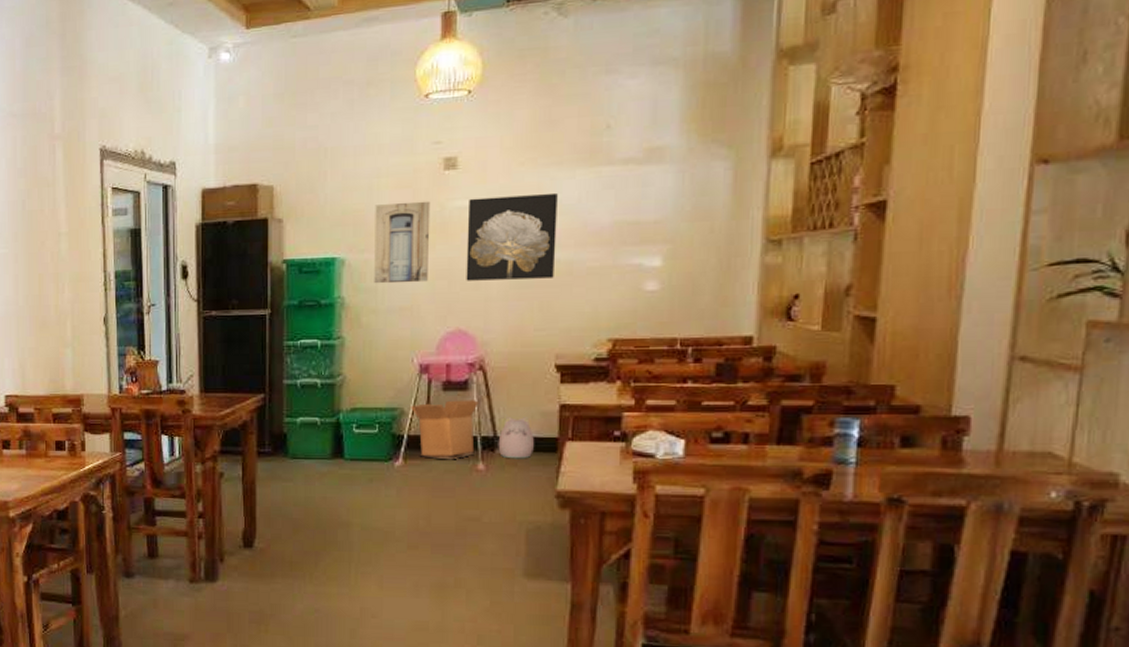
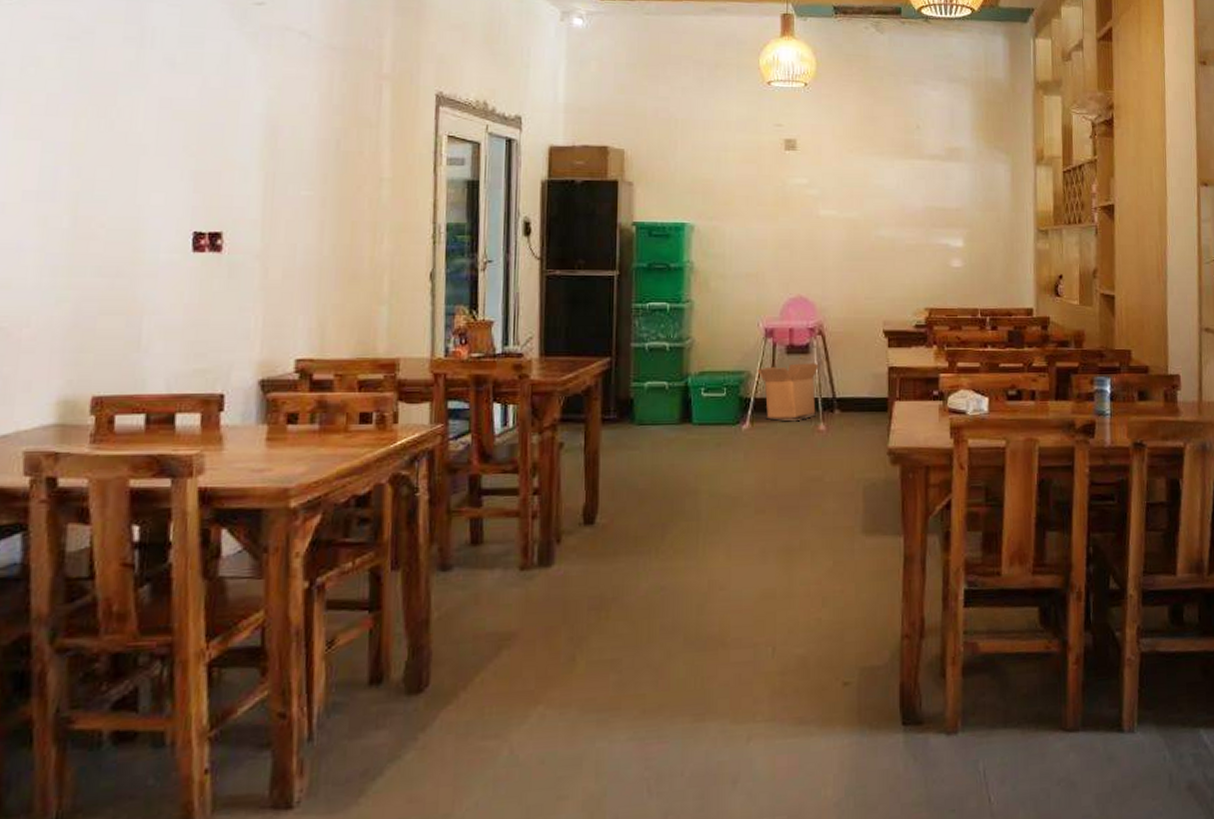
wall art: present [374,201,431,284] -> none [722,176,773,251]
wall art: present [466,192,558,281] -> none [806,177,881,253]
plush toy: present [498,416,534,459] -> none [837,378,868,419]

